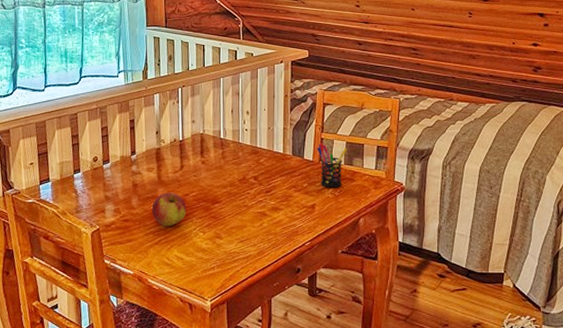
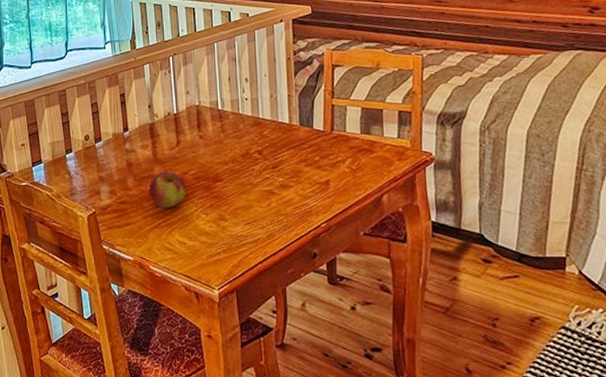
pen holder: present [317,142,348,189] -> none [327,109,364,162]

